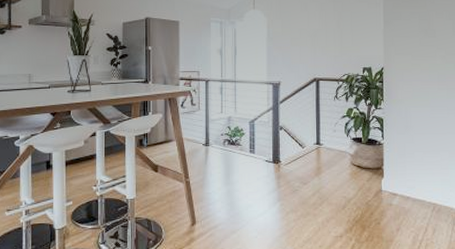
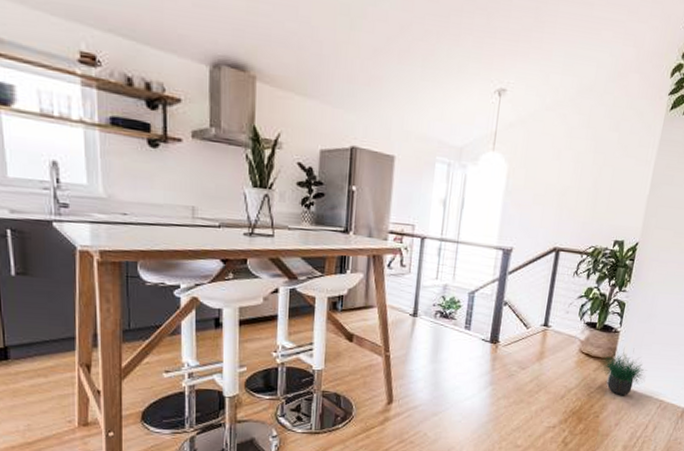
potted plant: none [372,158,414,201] -> present [600,348,646,395]

